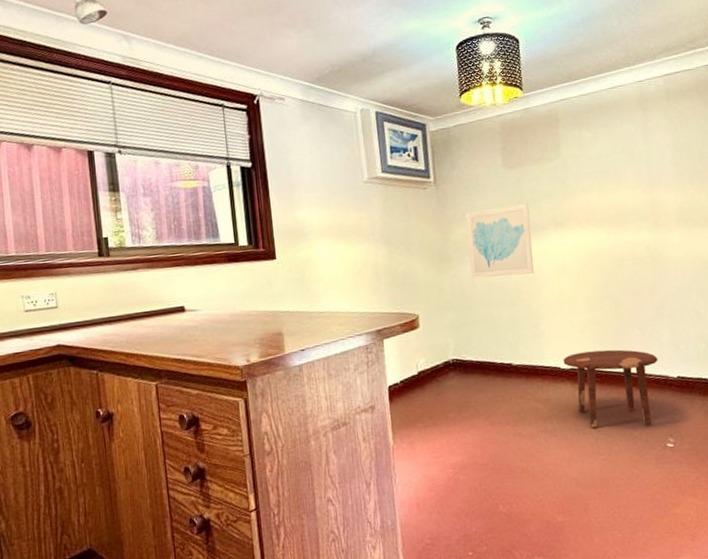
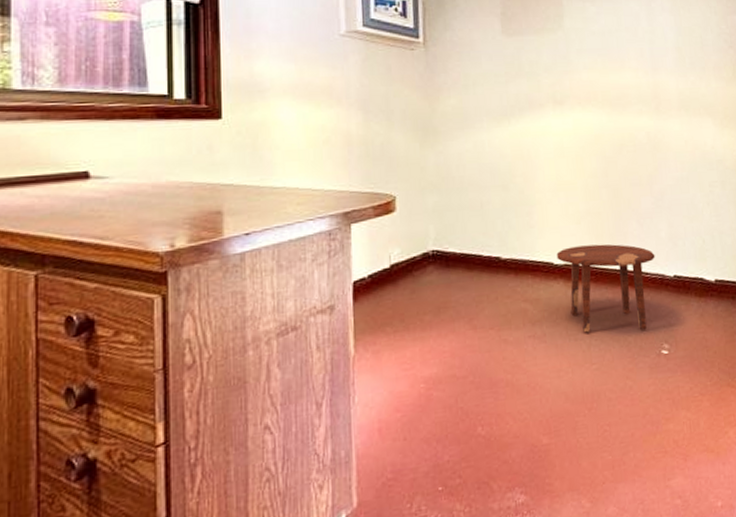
wall art: present [465,204,534,279] -> none [457,77,530,157]

